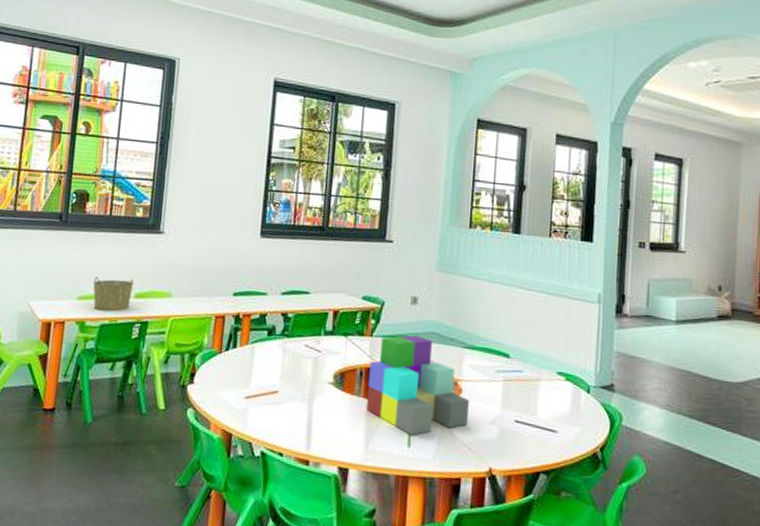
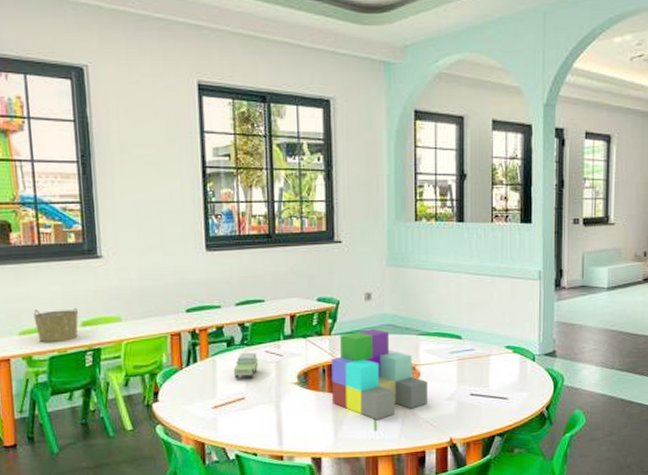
toy car: none [270,343,297,372] -> present [233,352,259,379]

